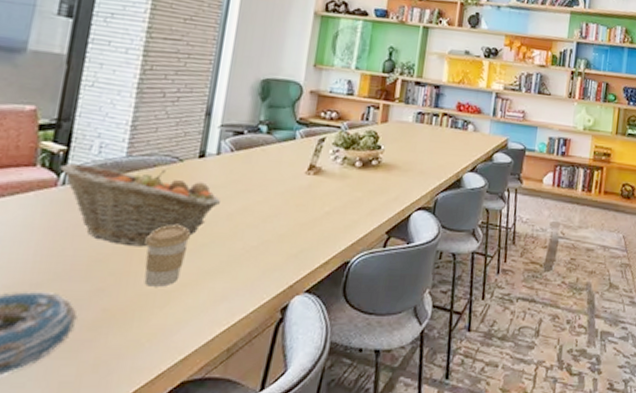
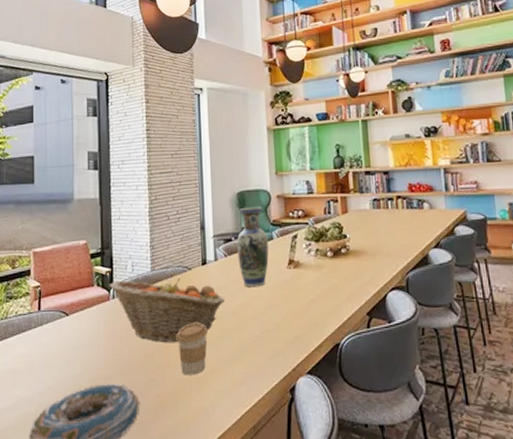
vase: none [246,97,290,191] -> present [237,206,269,288]

